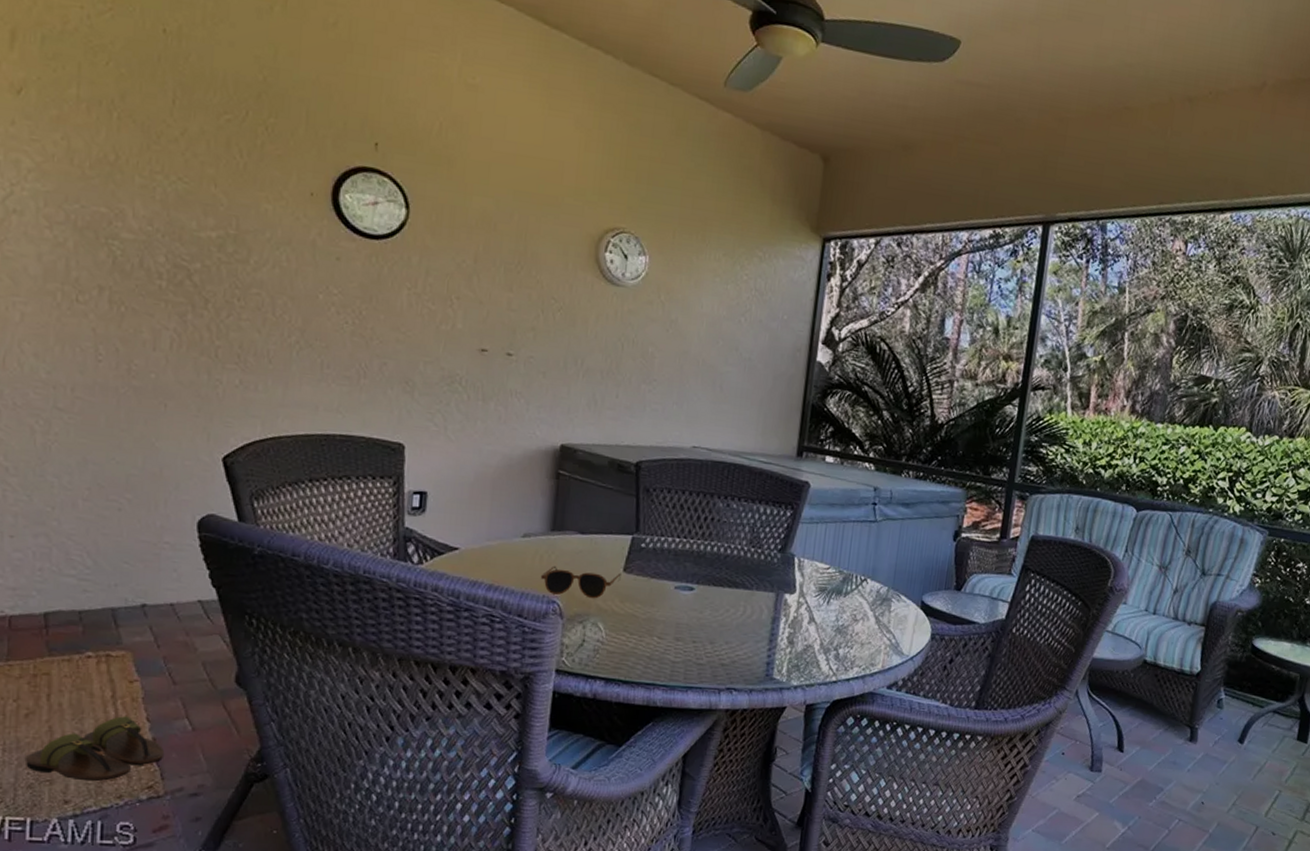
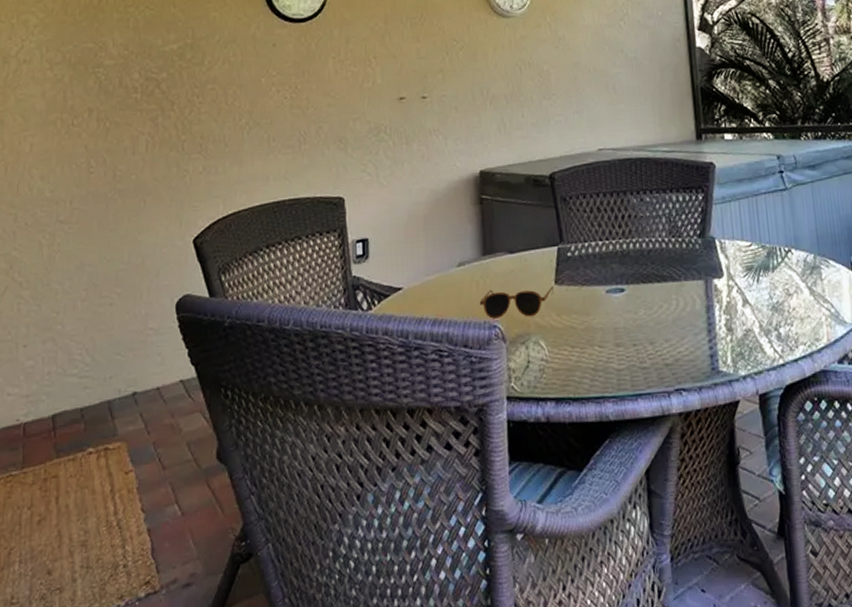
sandal: present [24,716,165,782] -> none [38,509,159,585]

